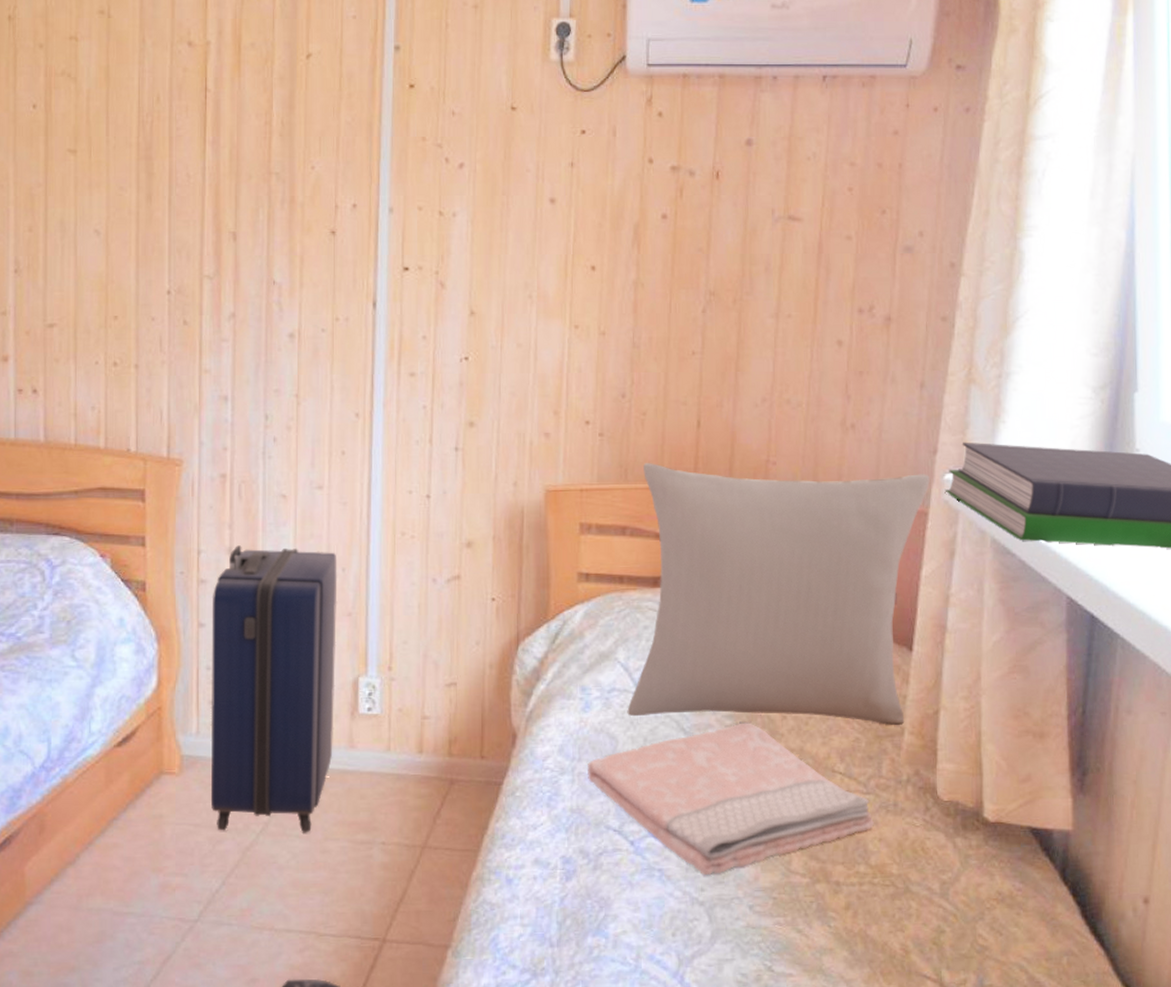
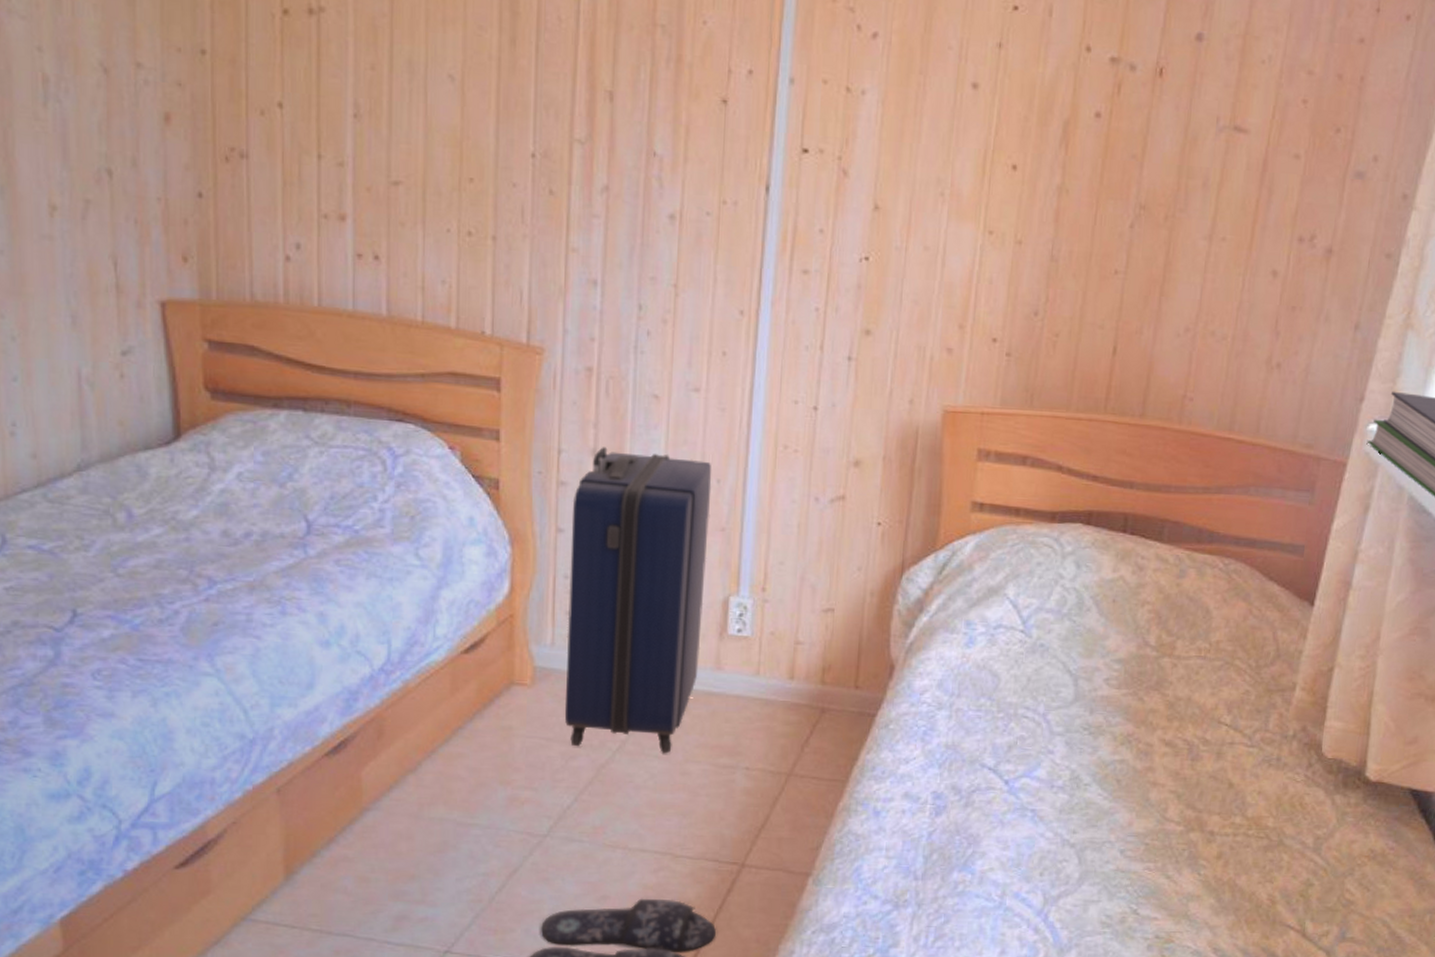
towel: present [586,722,875,876] -> none [965,668,1256,819]
pillow: present [627,463,930,726] -> none [1012,389,1353,681]

